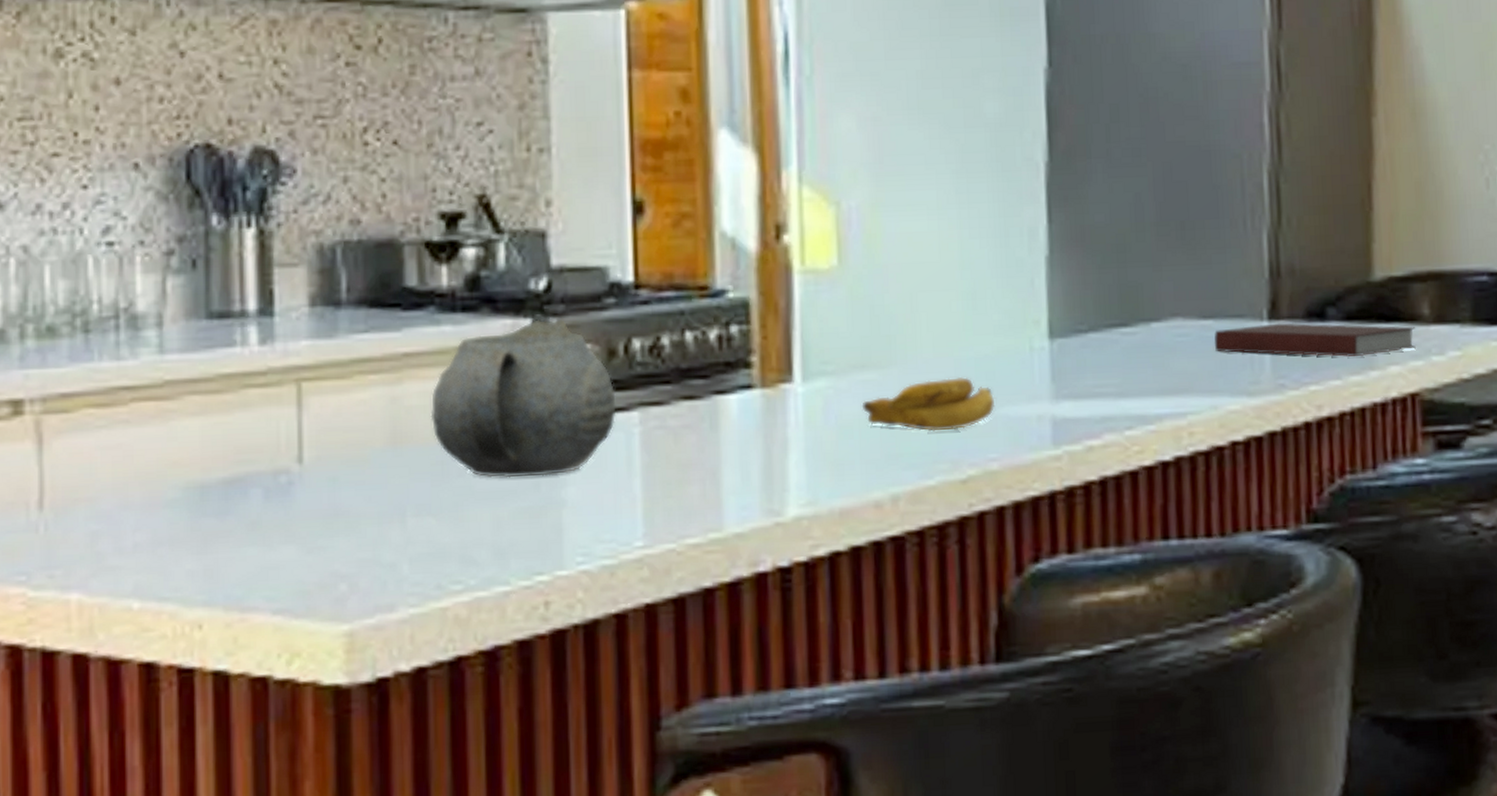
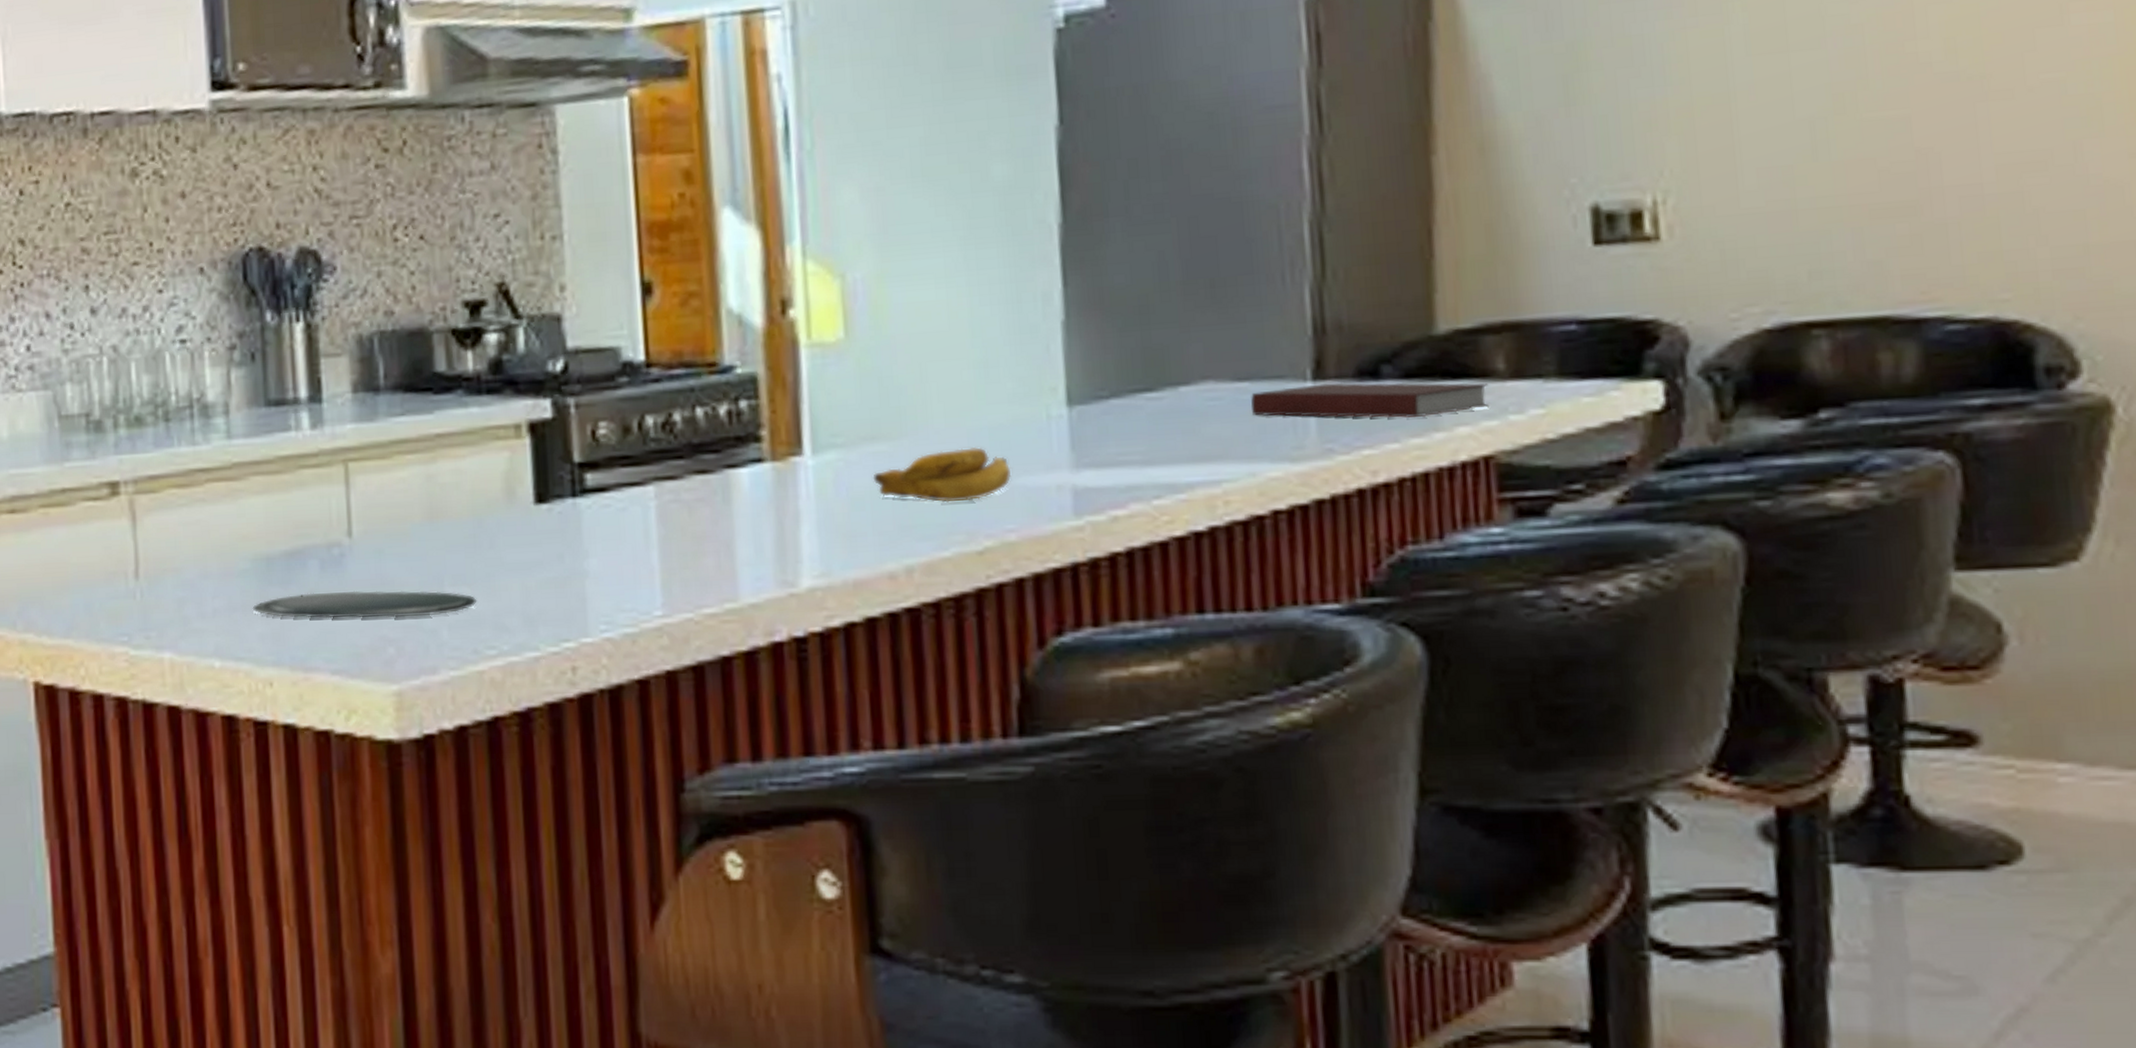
oval tray: none [181,522,443,553] -> present [252,590,477,618]
teapot: present [430,318,617,478] -> none [462,398,633,550]

